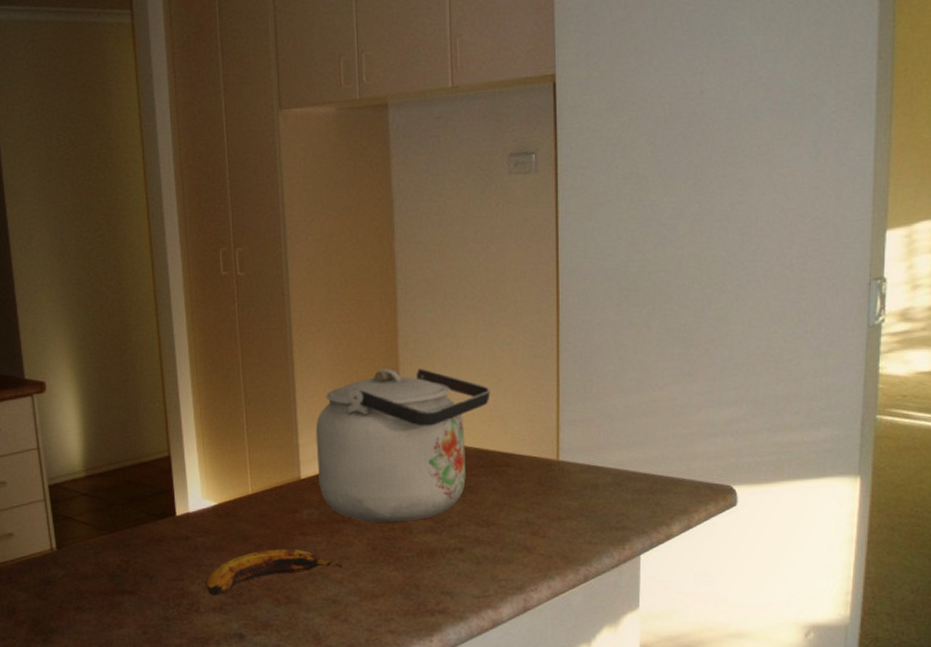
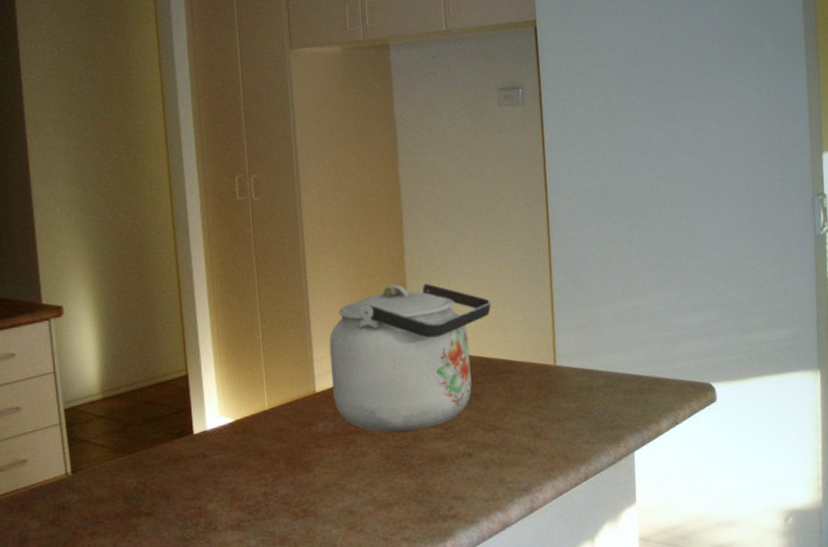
banana: present [205,548,343,596] -> none [223,461,358,513]

